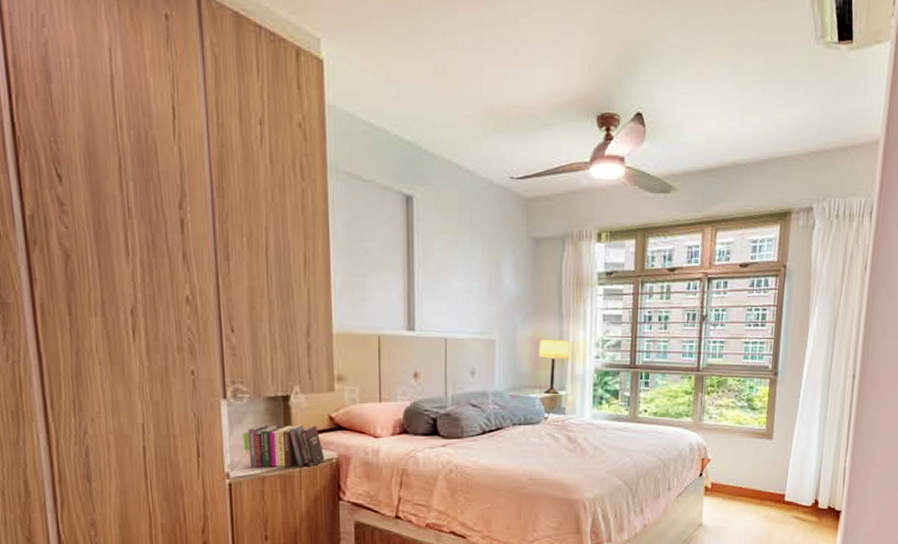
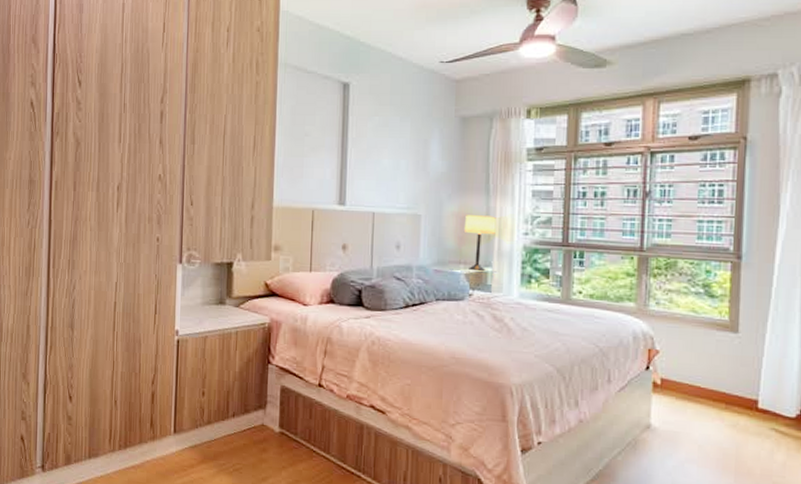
books: present [243,424,325,467] -> none [192,288,259,330]

